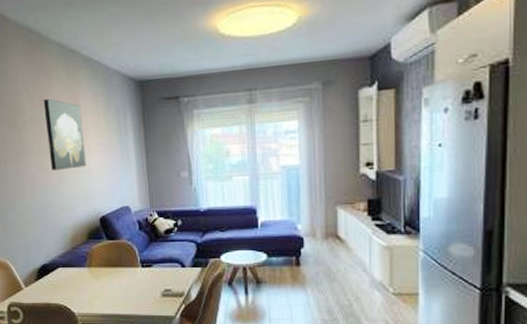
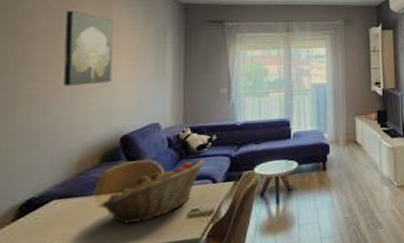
fruit basket: none [92,243,173,296] -> present [99,159,206,225]

